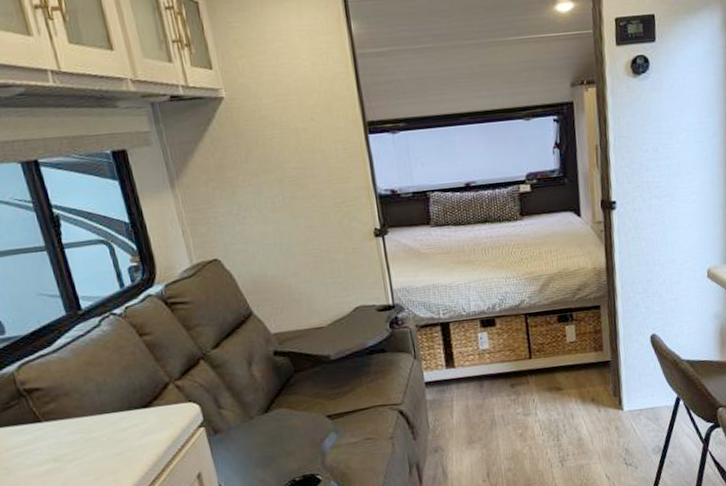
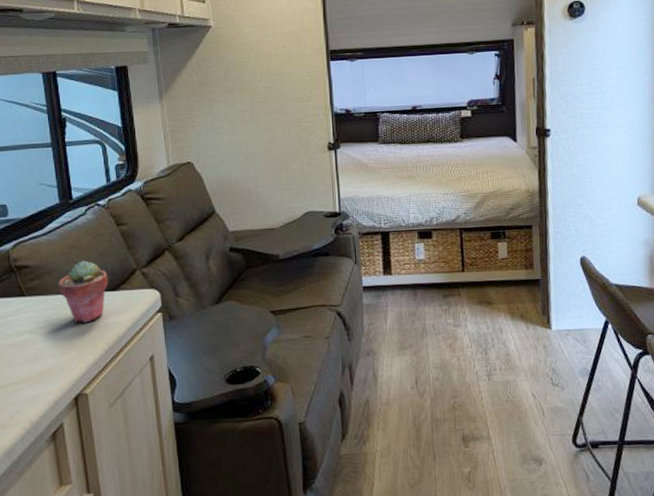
potted succulent: none [78,377,139,446] -> present [57,260,109,323]

